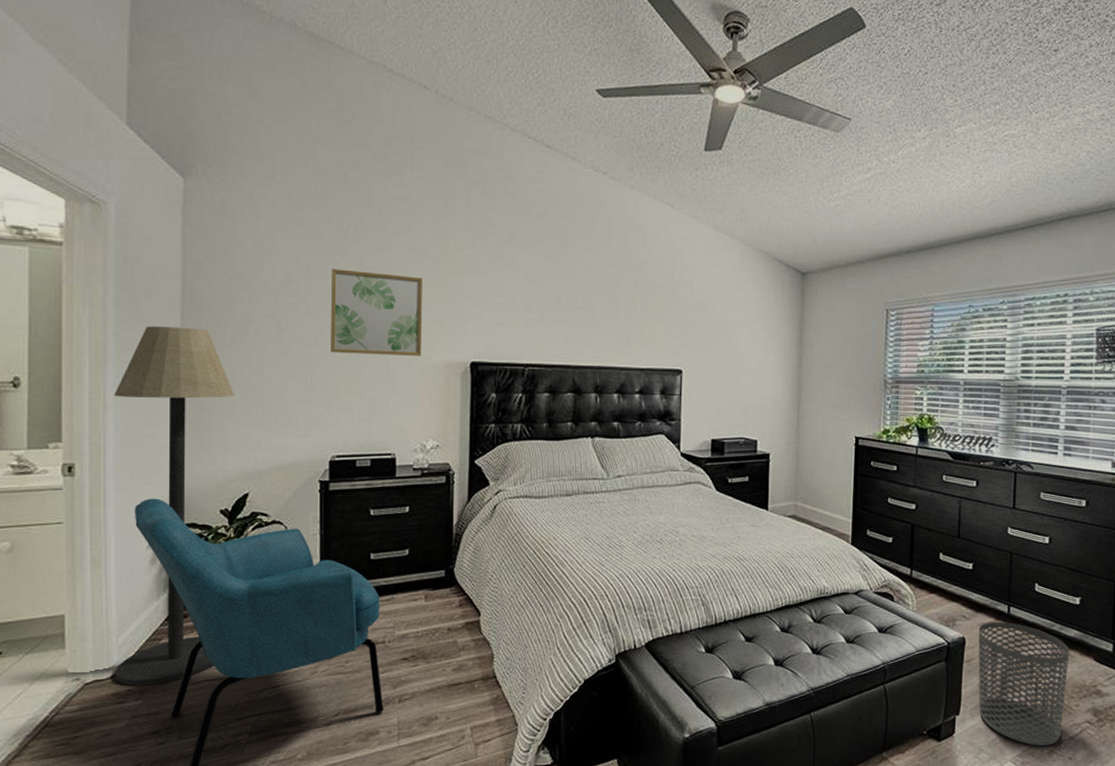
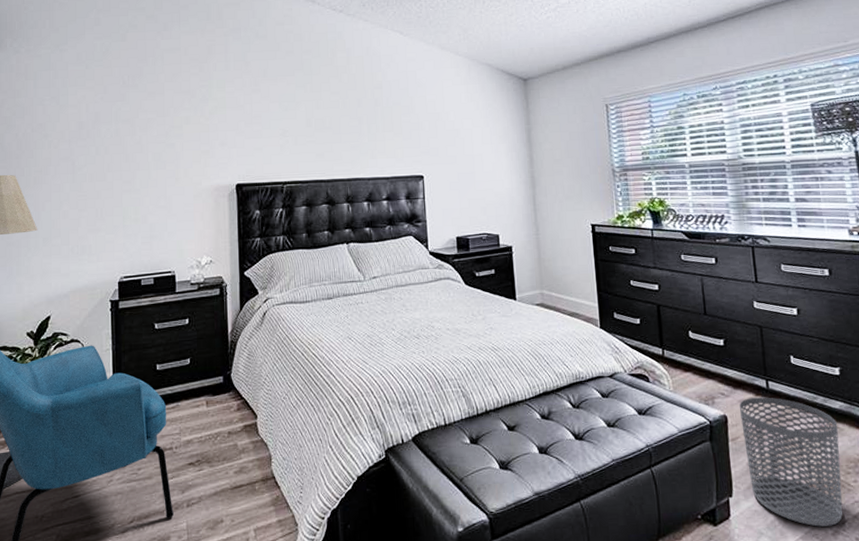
wall art: present [331,269,422,356] -> none [116,113,193,186]

